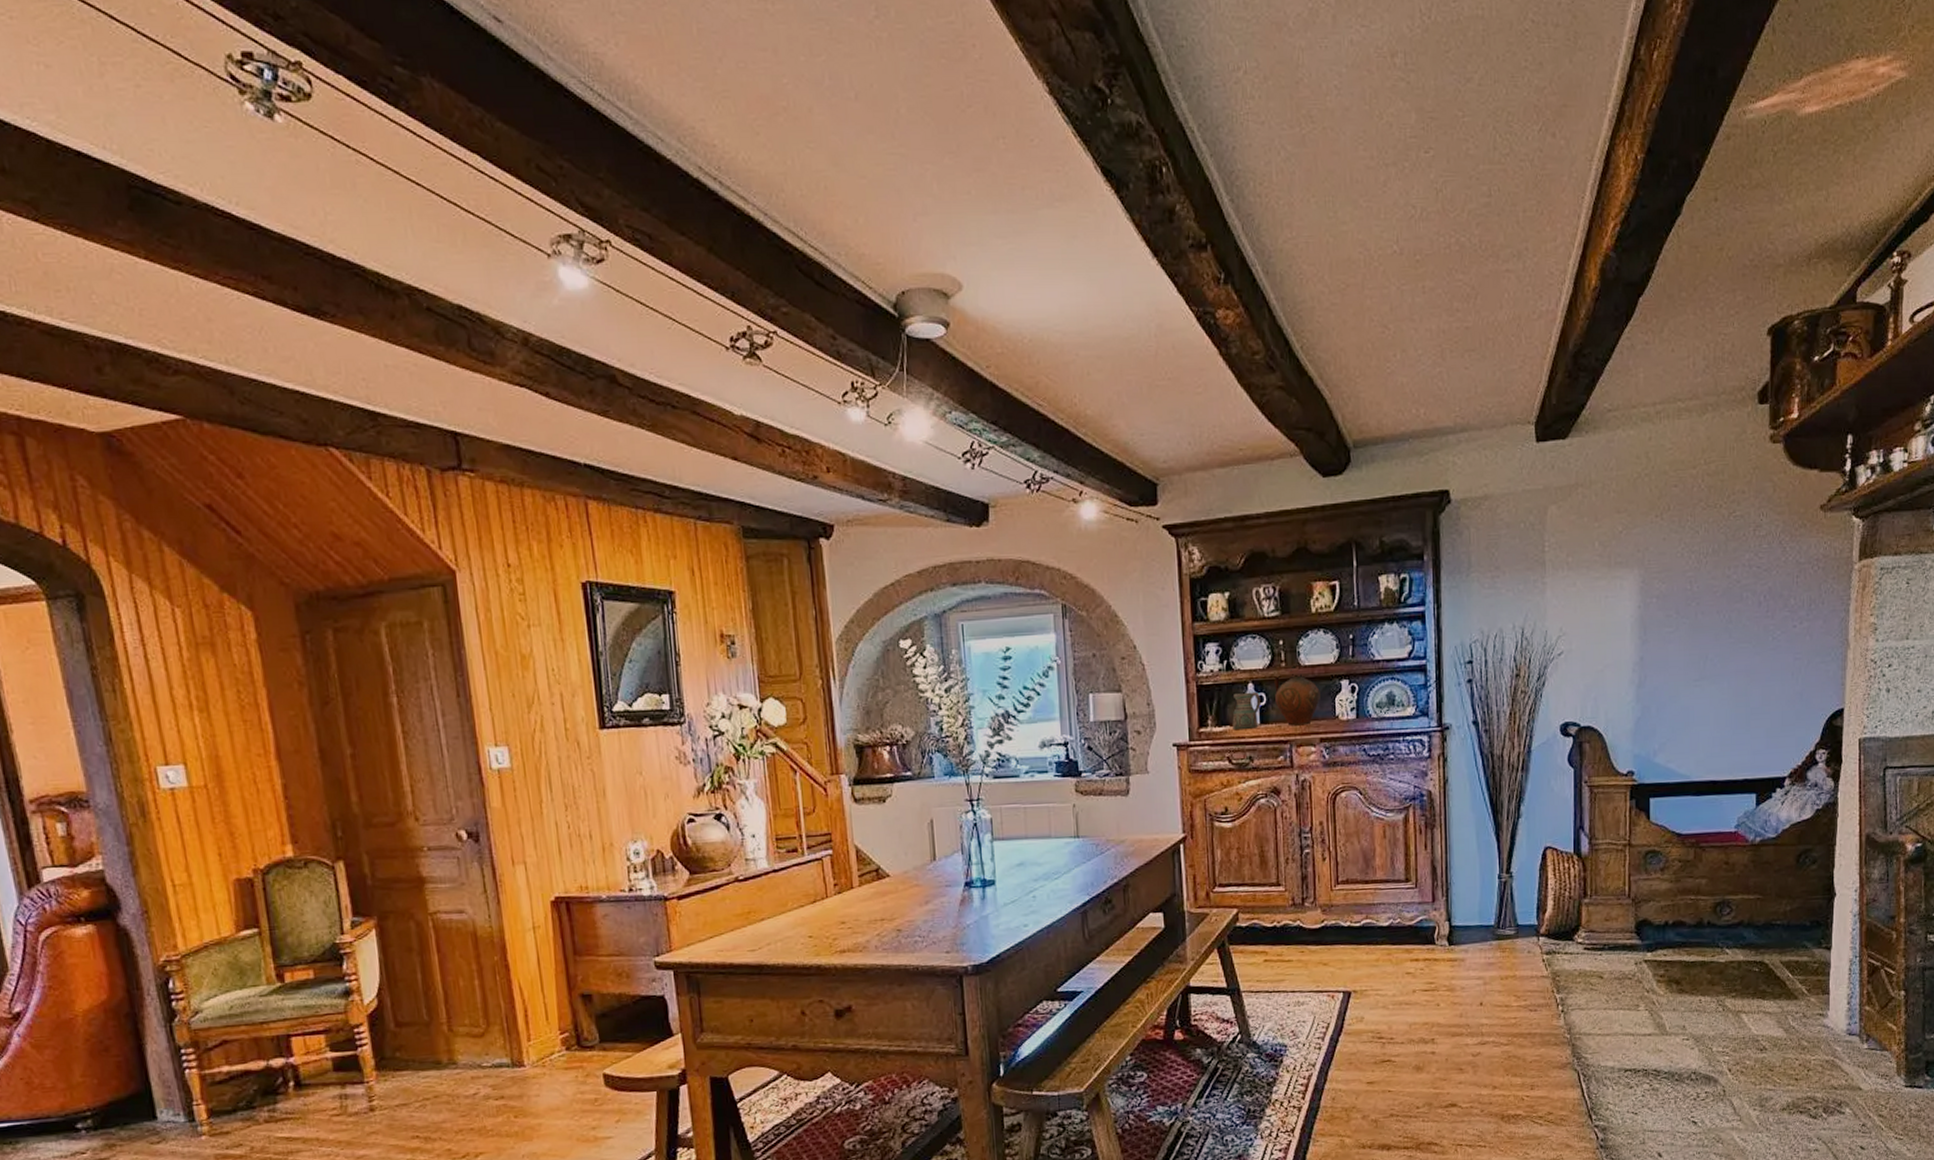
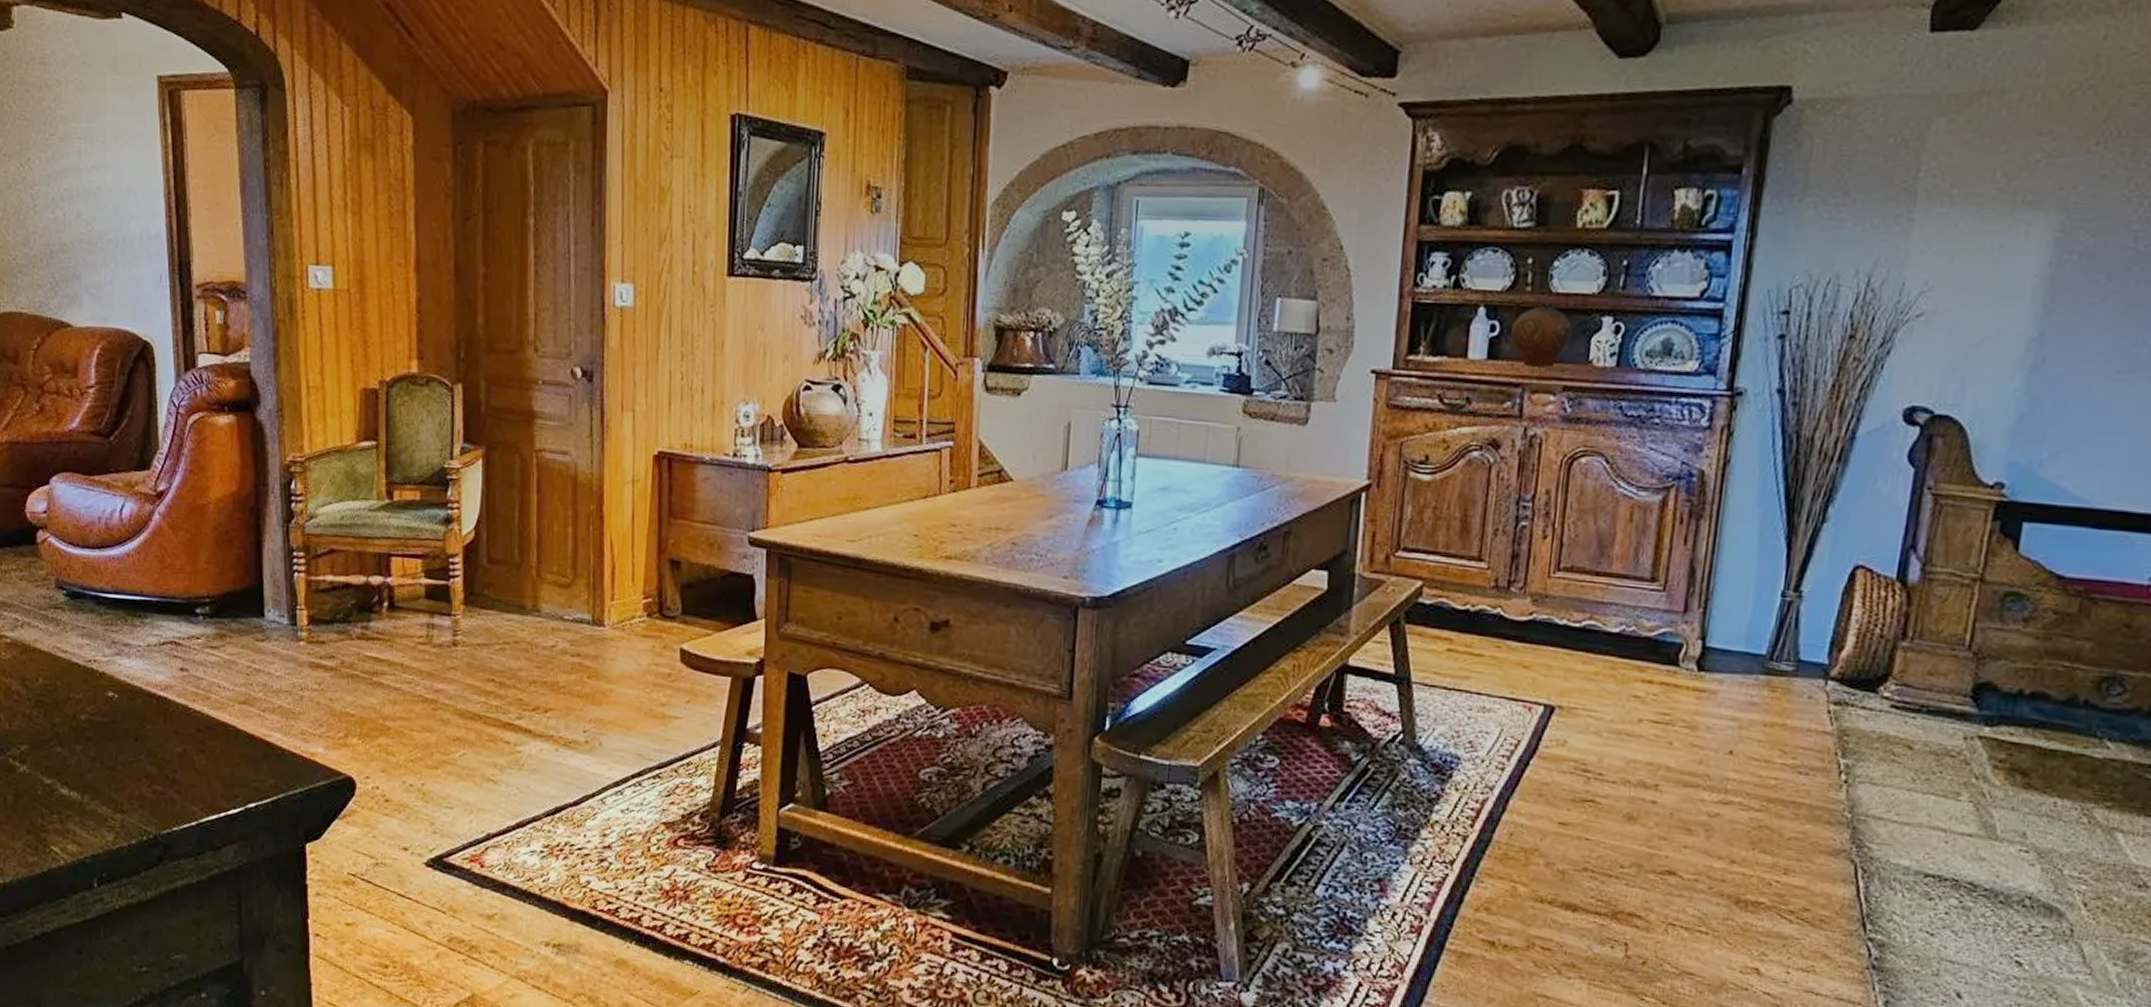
ceramic pitcher: present [1232,691,1261,731] -> none [1450,317,1492,365]

